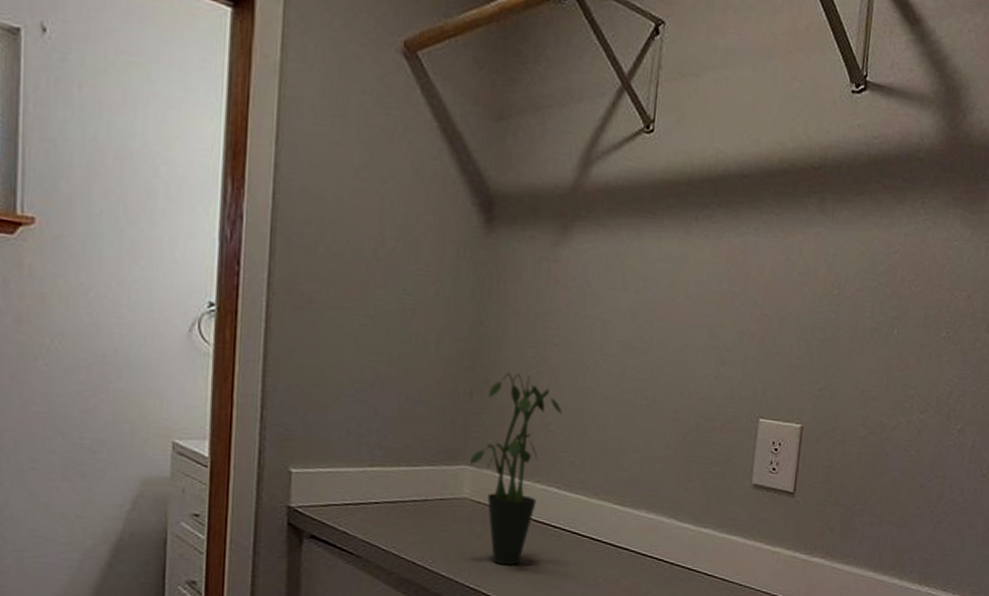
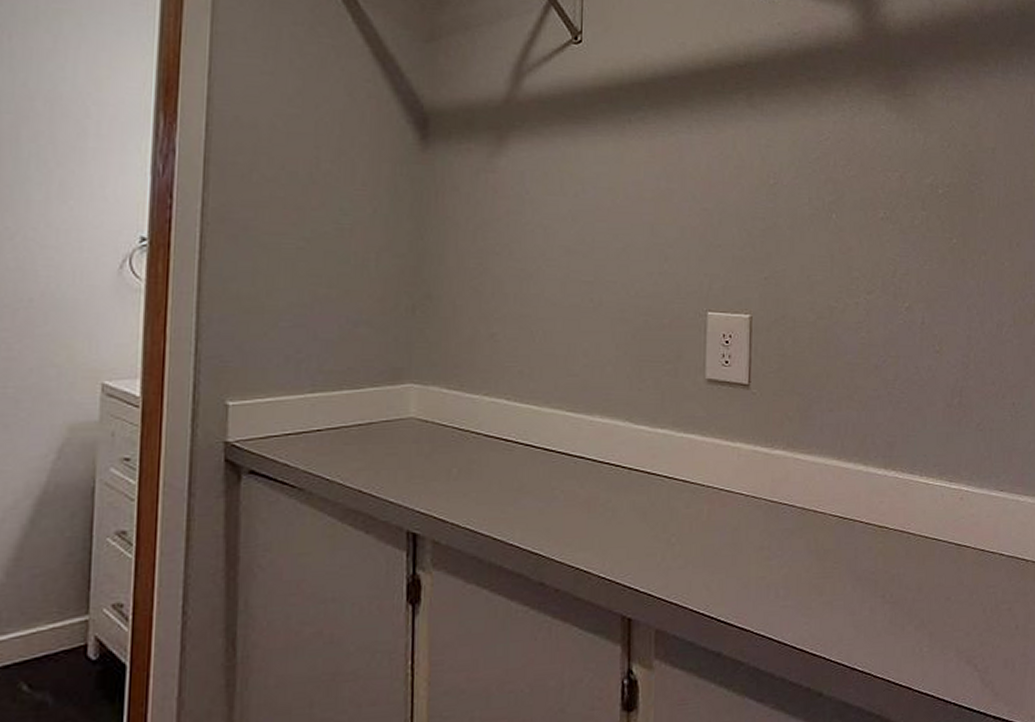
potted plant: present [469,372,563,565] -> none [414,285,508,485]

